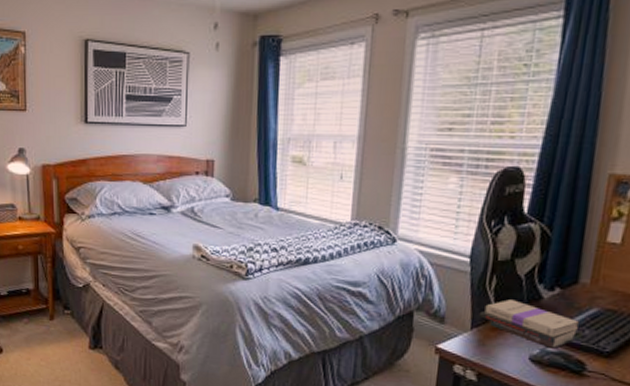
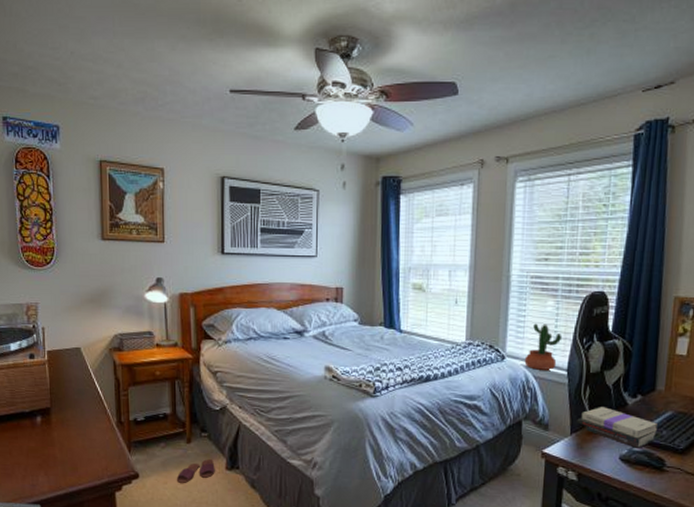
slippers: none [40,337,78,360] -> present [177,459,215,483]
potted cactus: none [419,203,466,256] -> present [524,323,563,370]

